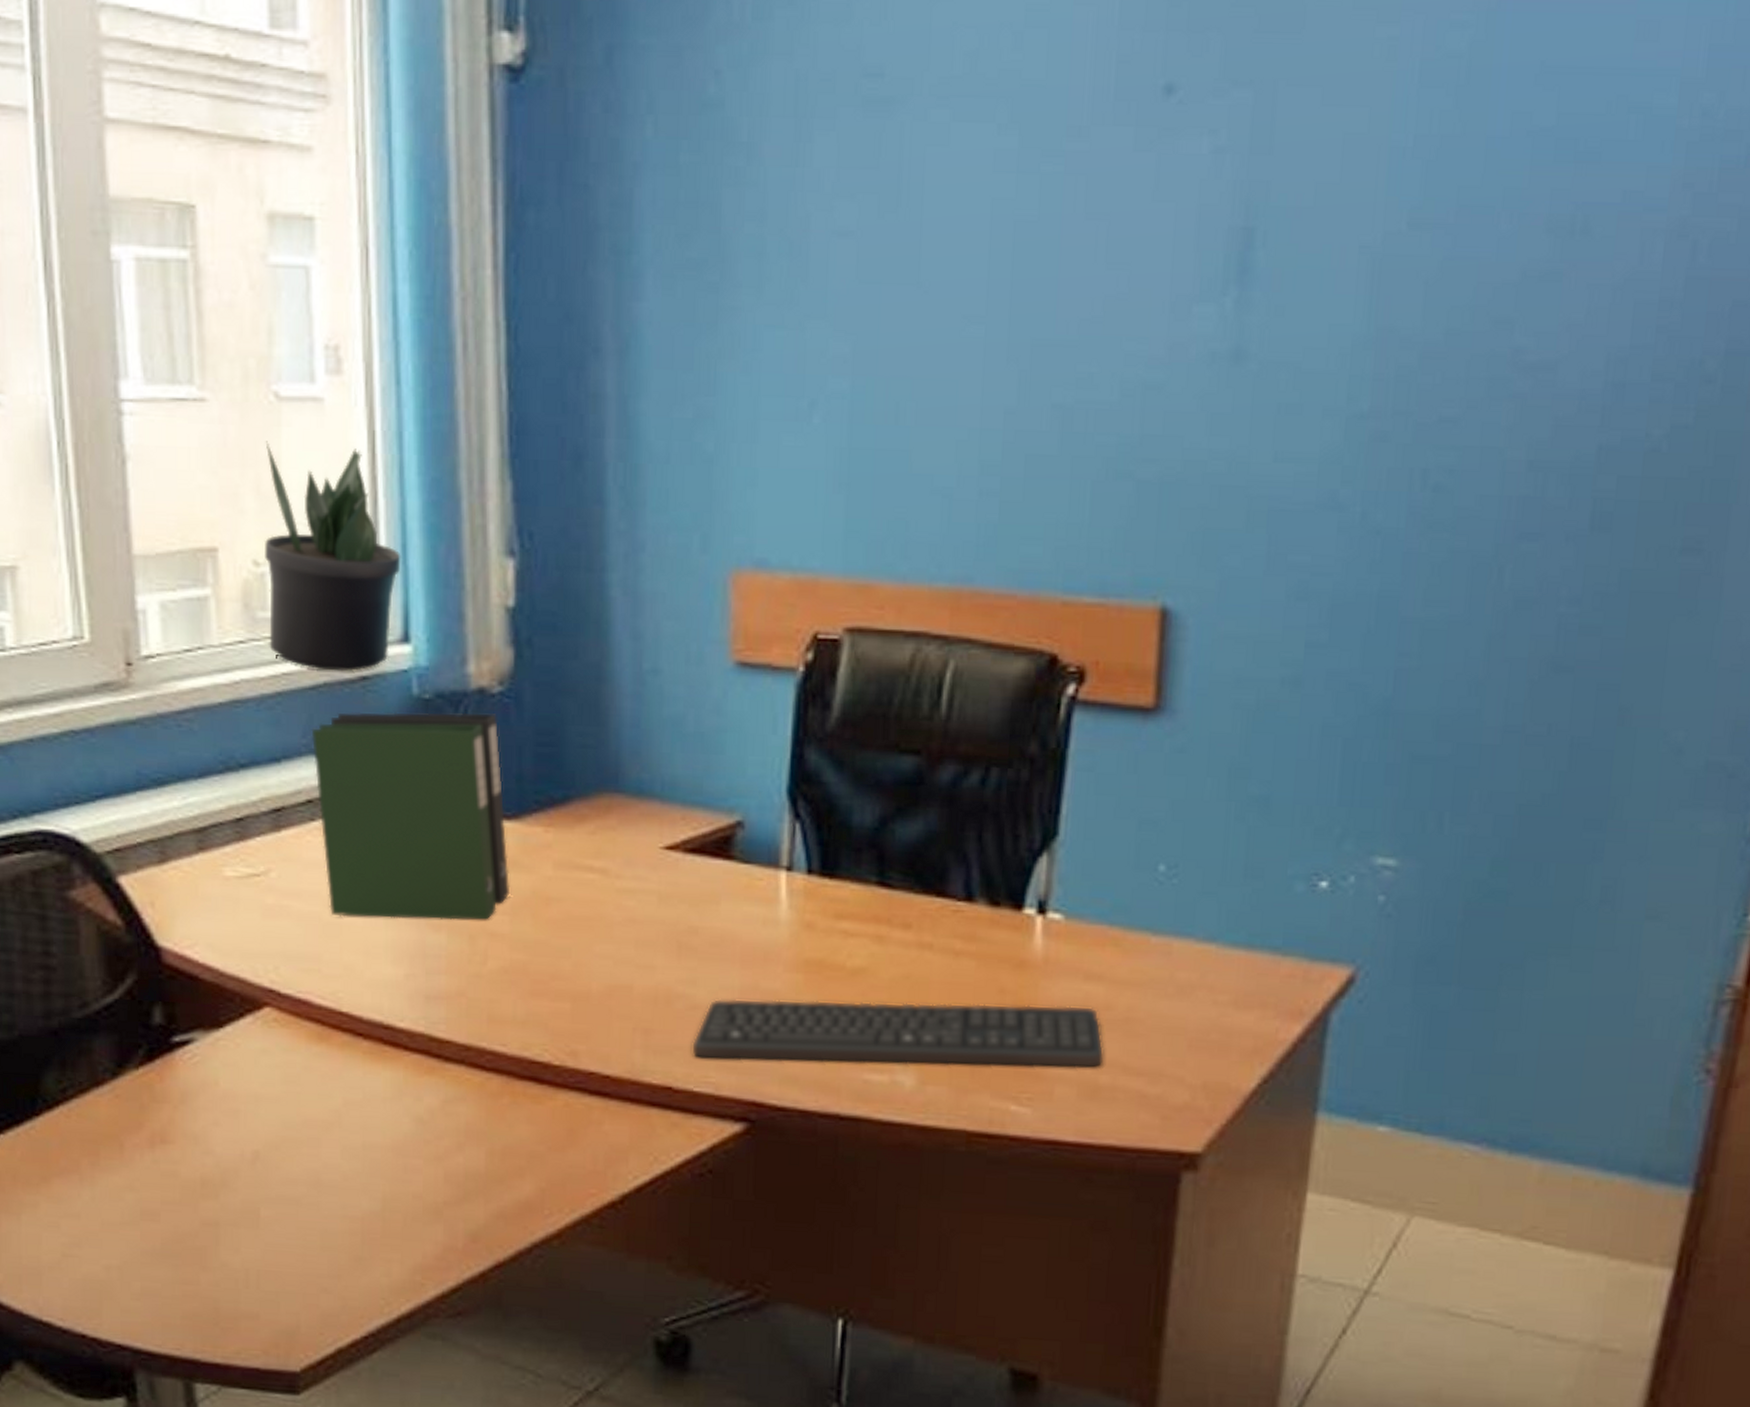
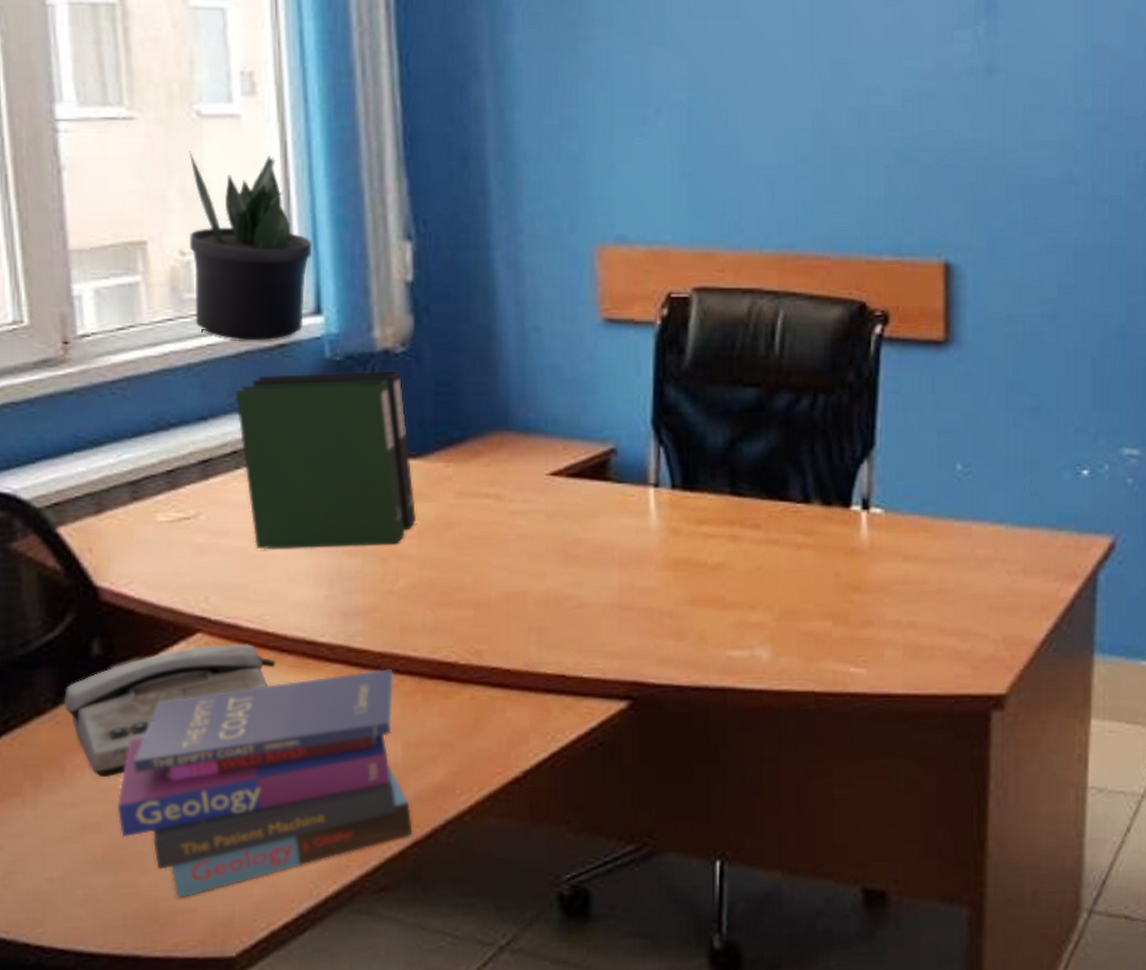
telephone: none [123,1022,350,1161] -> present [63,644,276,778]
books: none [177,1063,495,1302] -> present [117,668,413,898]
computer keyboard: present [690,998,1104,1068] -> none [579,581,923,649]

